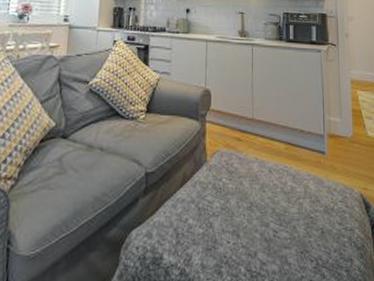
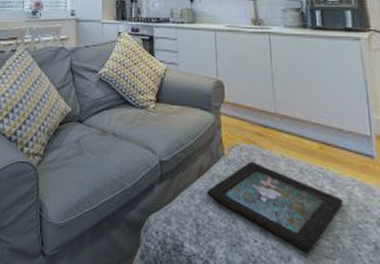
decorative tray: none [188,165,301,246] -> present [206,161,344,253]

